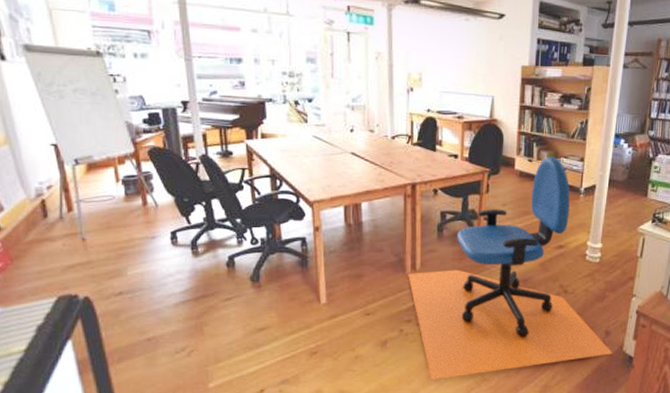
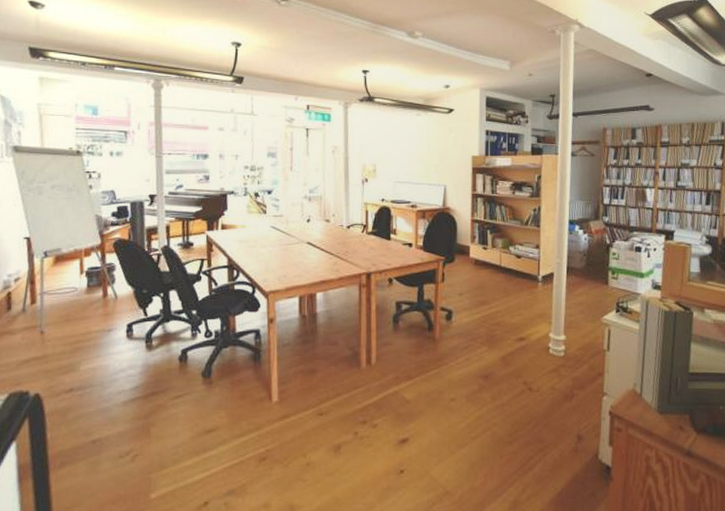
office chair: present [408,156,613,381] -> none [363,243,587,493]

